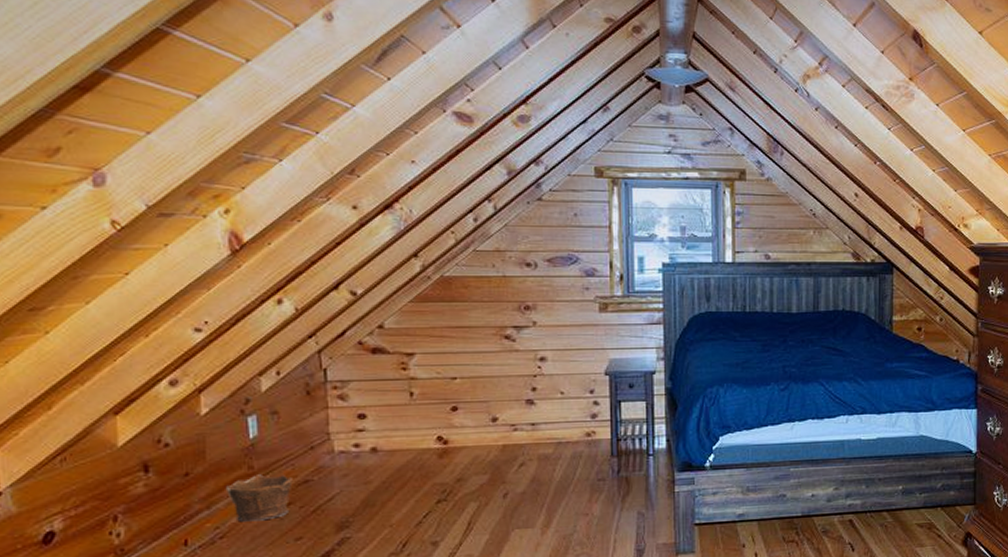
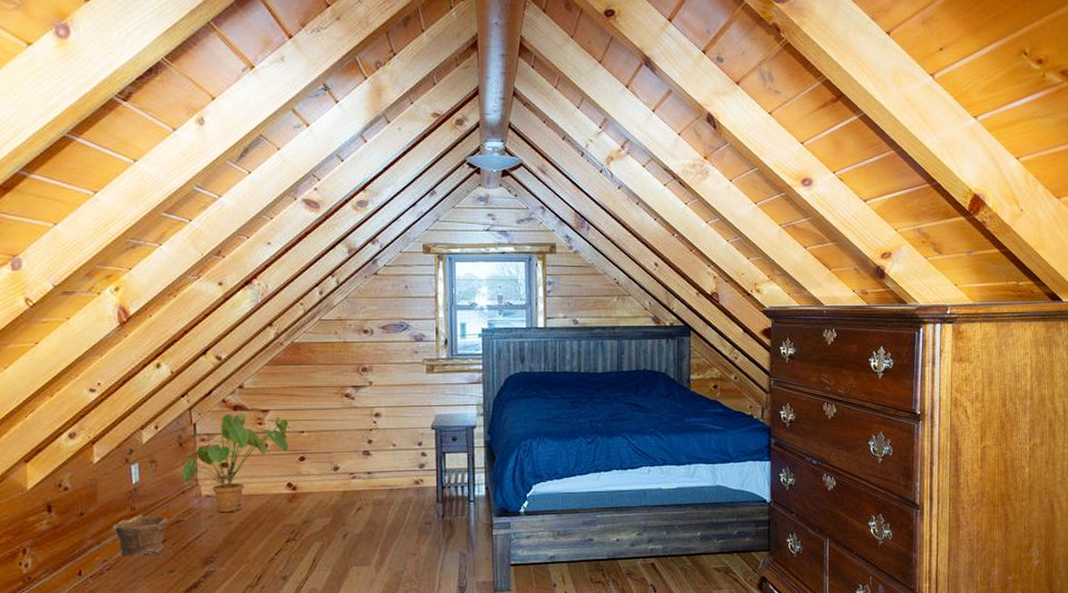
house plant: none [310,356,439,471] -> present [182,413,289,513]

